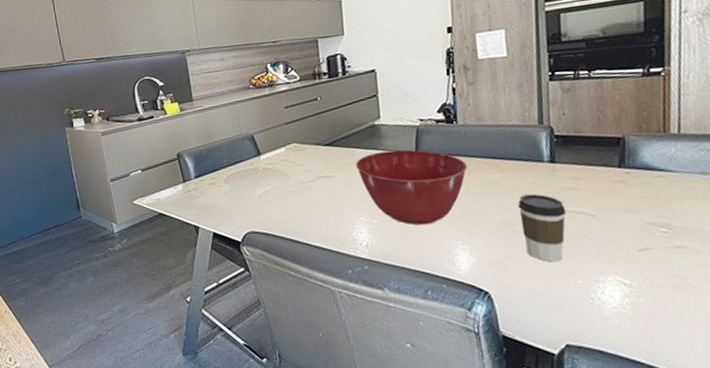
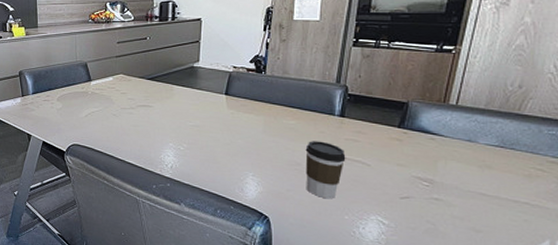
mixing bowl: present [355,149,468,226] -> none [172,90,268,156]

